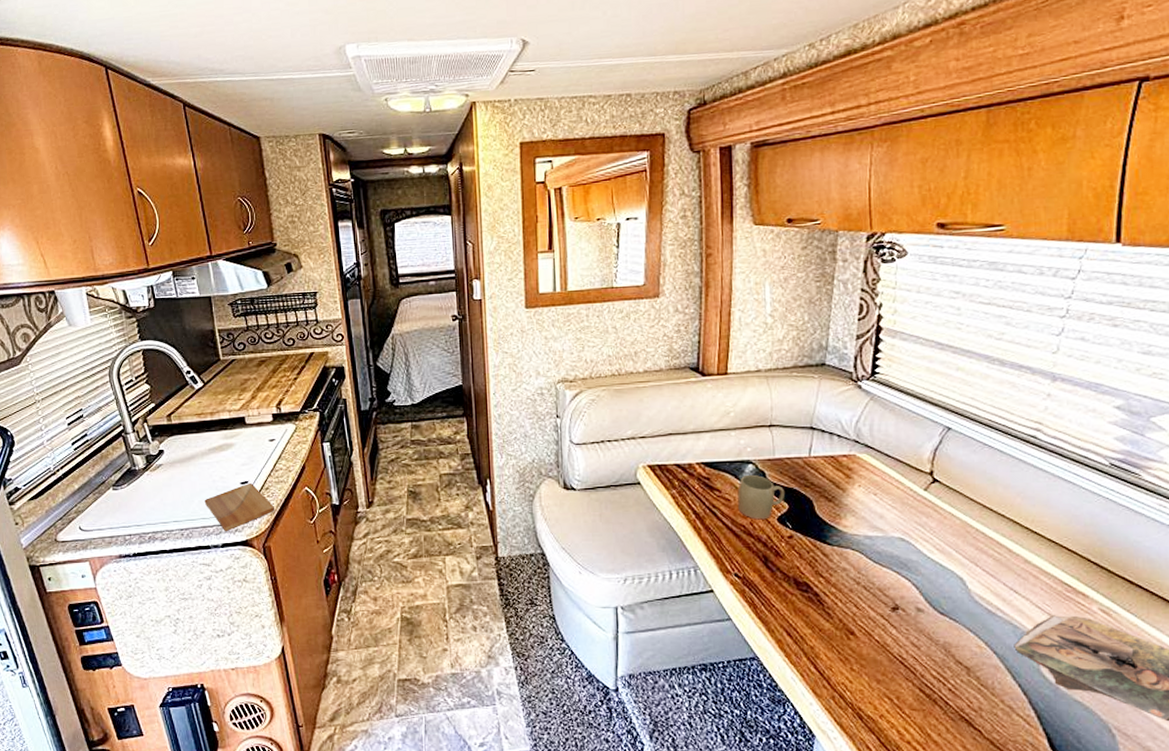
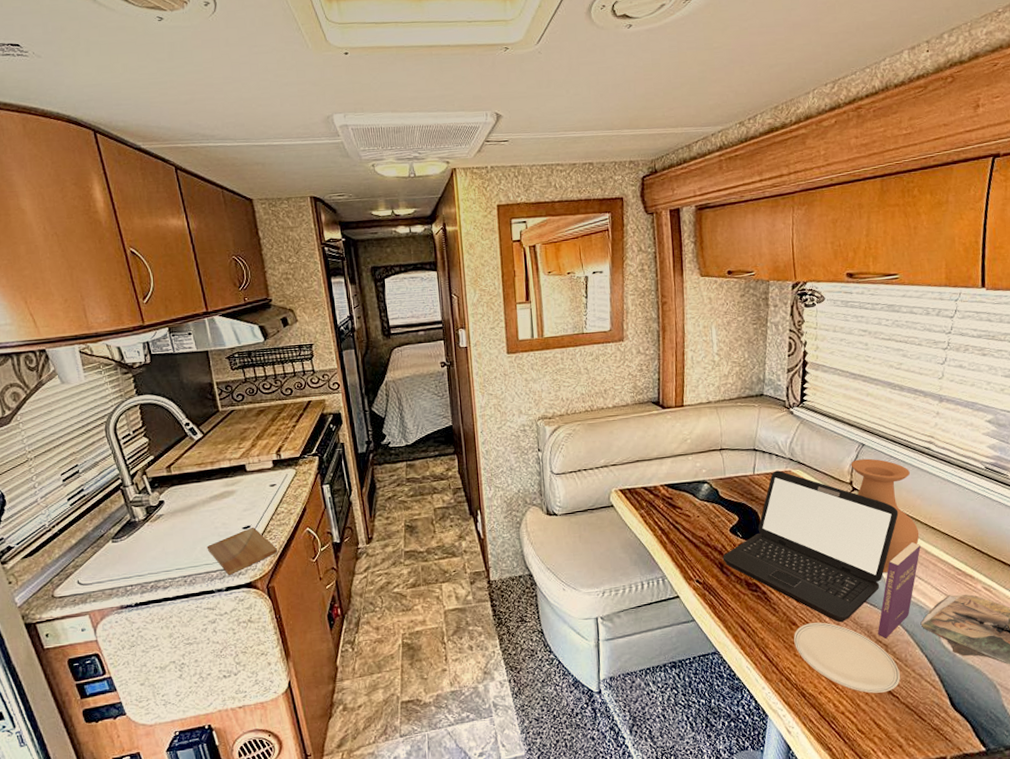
mug: present [737,474,786,520] -> none [696,492,736,532]
laptop: none [767,453,991,637] -> present [722,470,899,623]
plate: none [851,634,984,723] -> present [794,622,900,694]
vase: none [932,445,1018,583] -> present [850,458,920,573]
book: none [957,548,1018,660] -> present [877,542,921,638]

